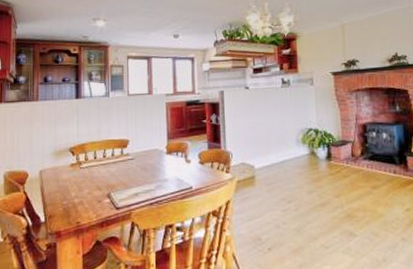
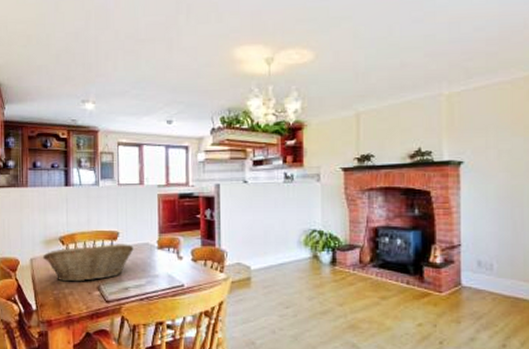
fruit basket: none [52,151,143,192] -> present [42,244,134,282]

